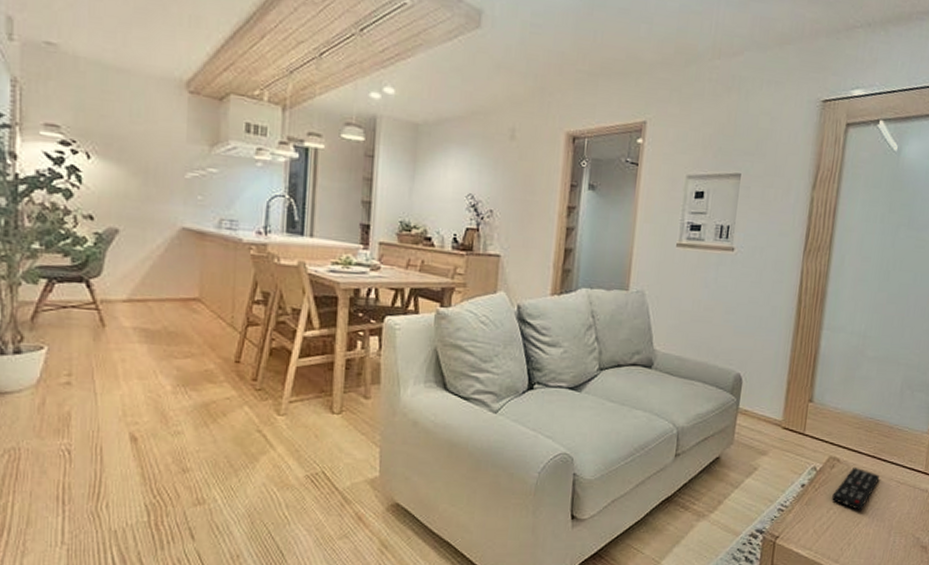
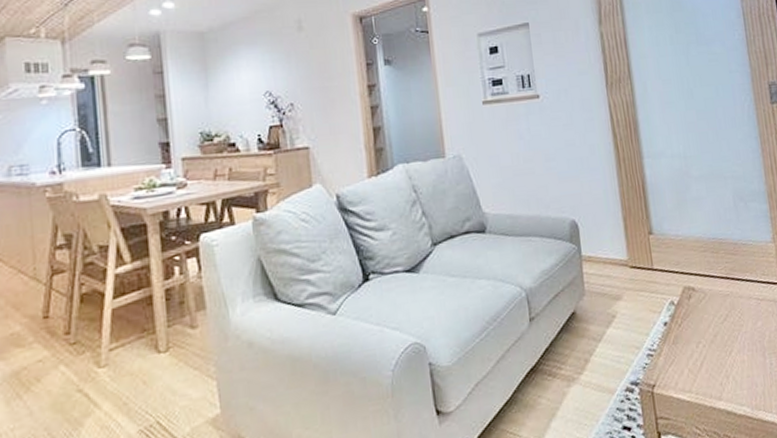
remote control: present [832,466,880,511] -> none [697,292,739,339]

